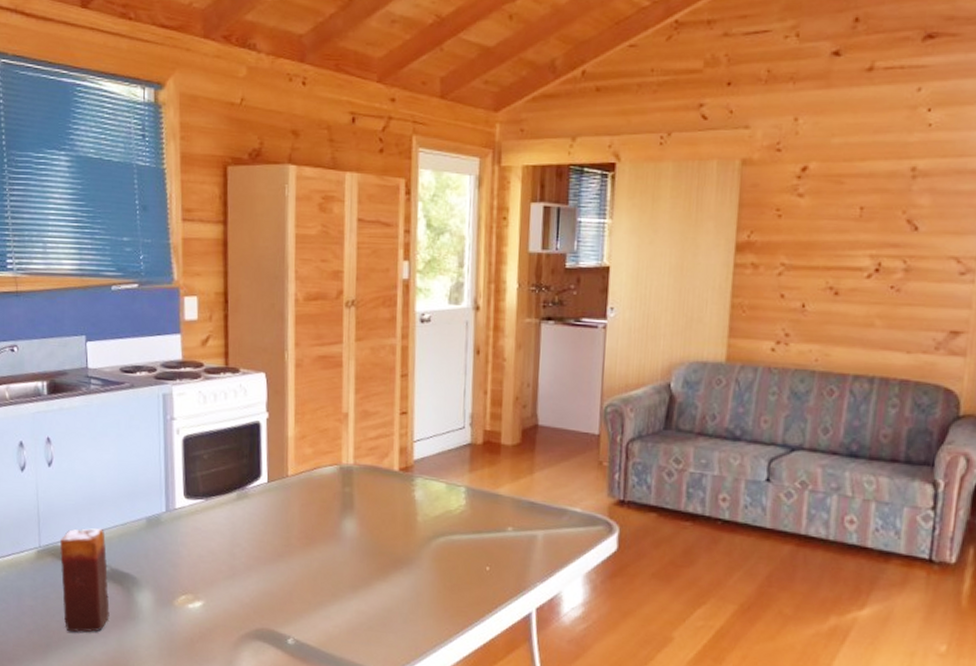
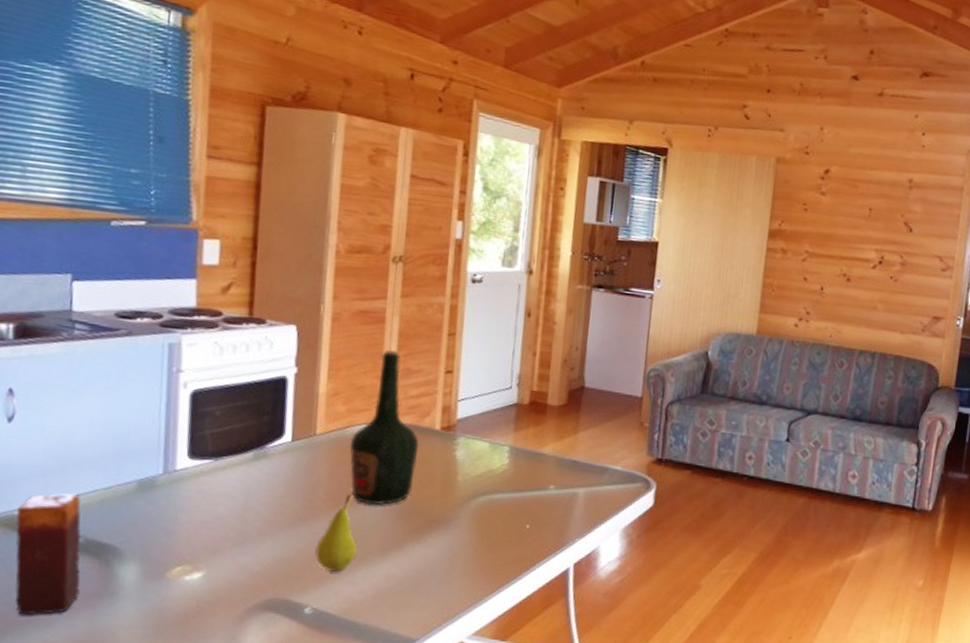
fruit: none [294,534,330,608] -> present [315,495,358,573]
bottle: none [317,392,380,544] -> present [349,349,420,505]

